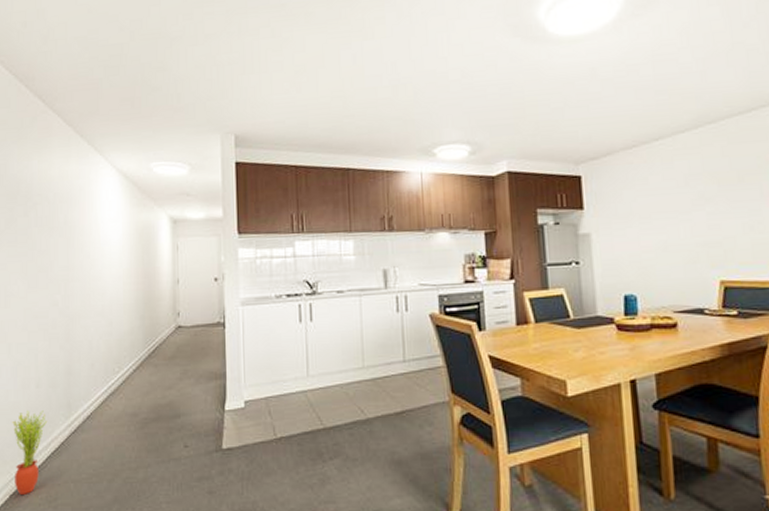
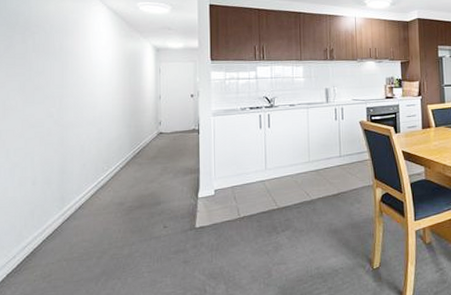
potted plant: present [12,411,48,494] -> none [9,203,43,273]

